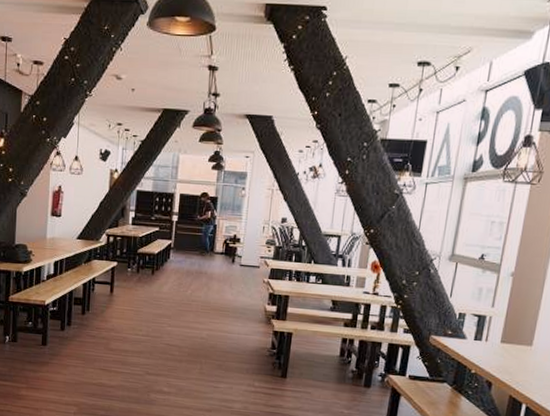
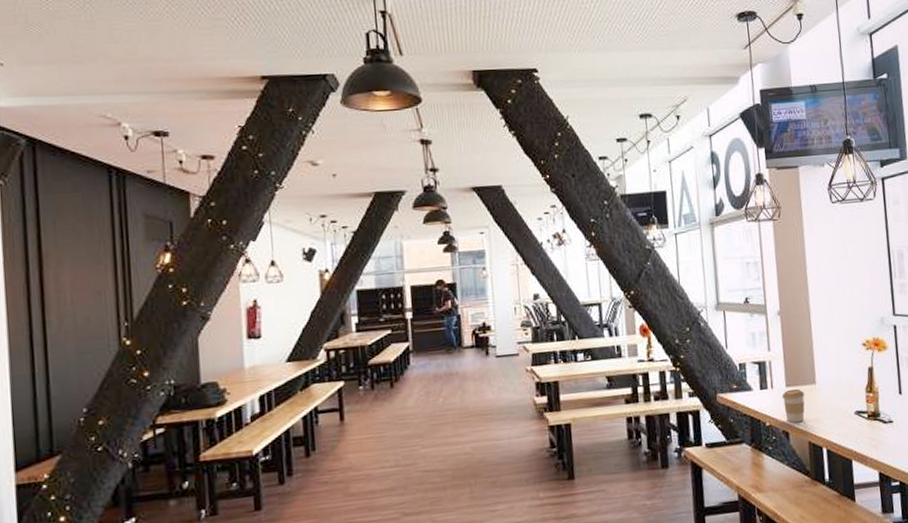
coffee cup: none [493,345,518,377] -> present [782,388,805,423]

